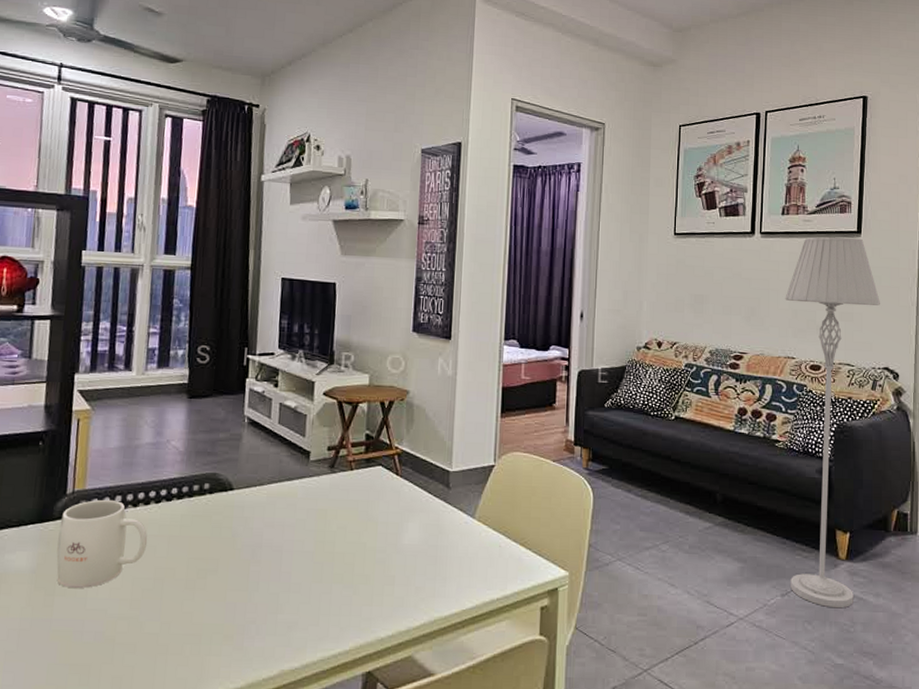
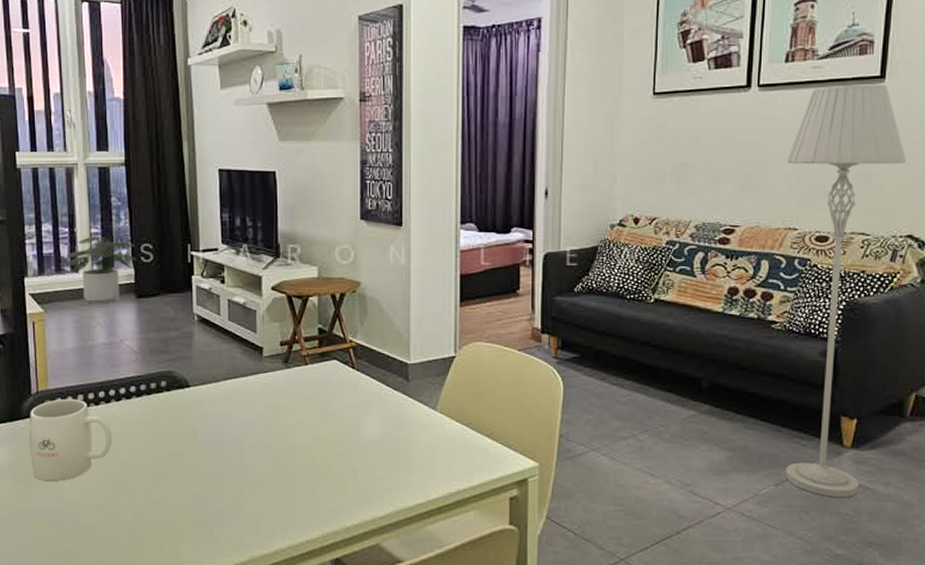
potted plant: none [118,335,193,404] -> present [64,236,137,304]

